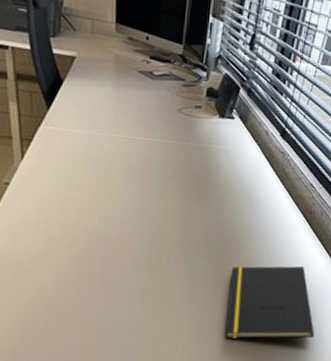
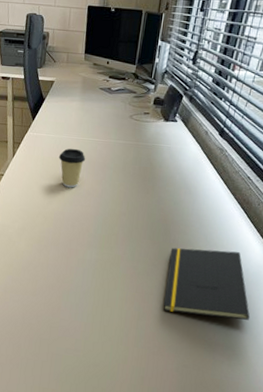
coffee cup: none [87,148,125,200] -> present [58,148,86,188]

